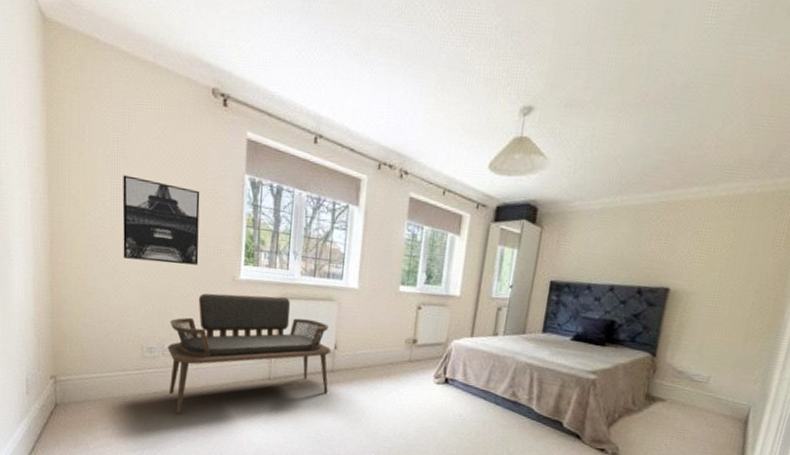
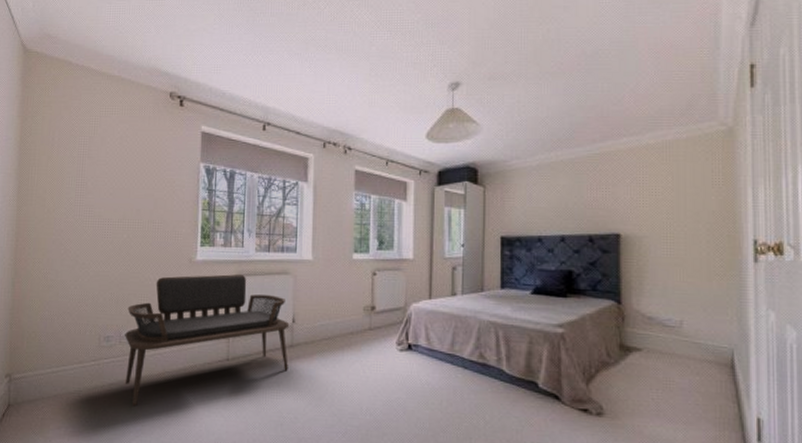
wall art: present [122,175,200,265] -> none [84,173,159,251]

